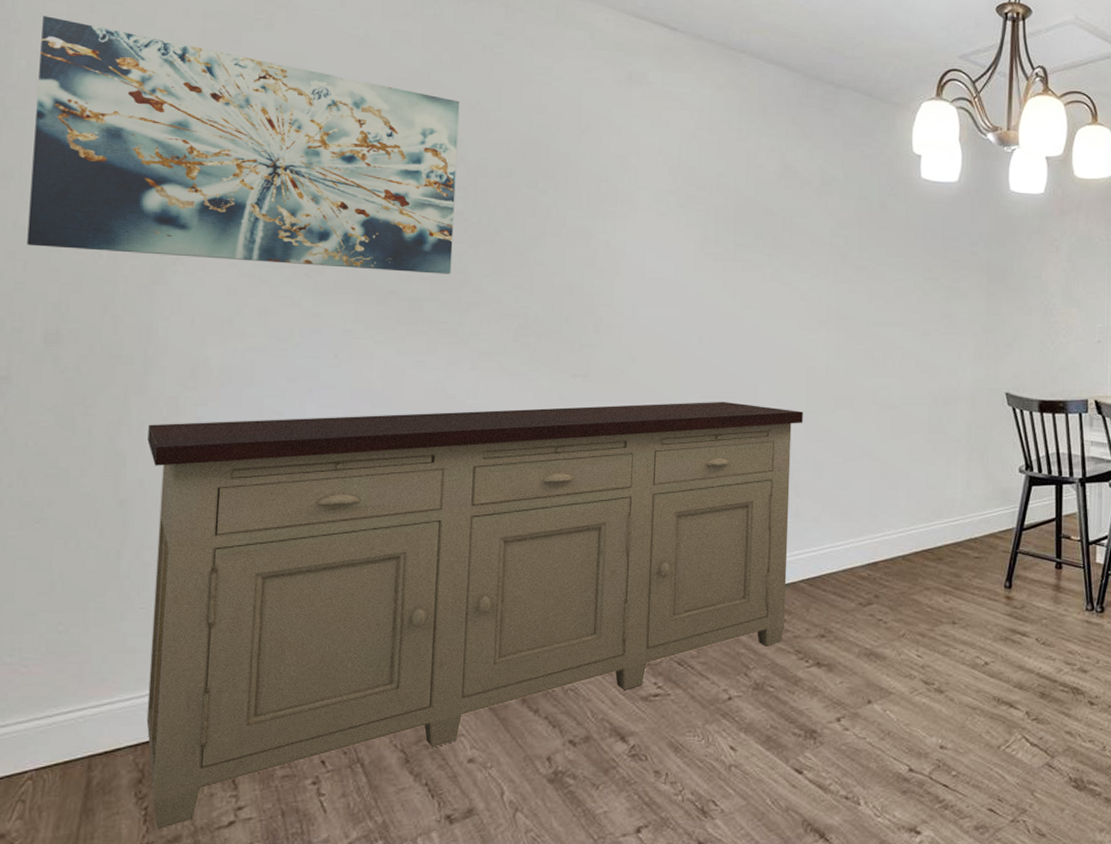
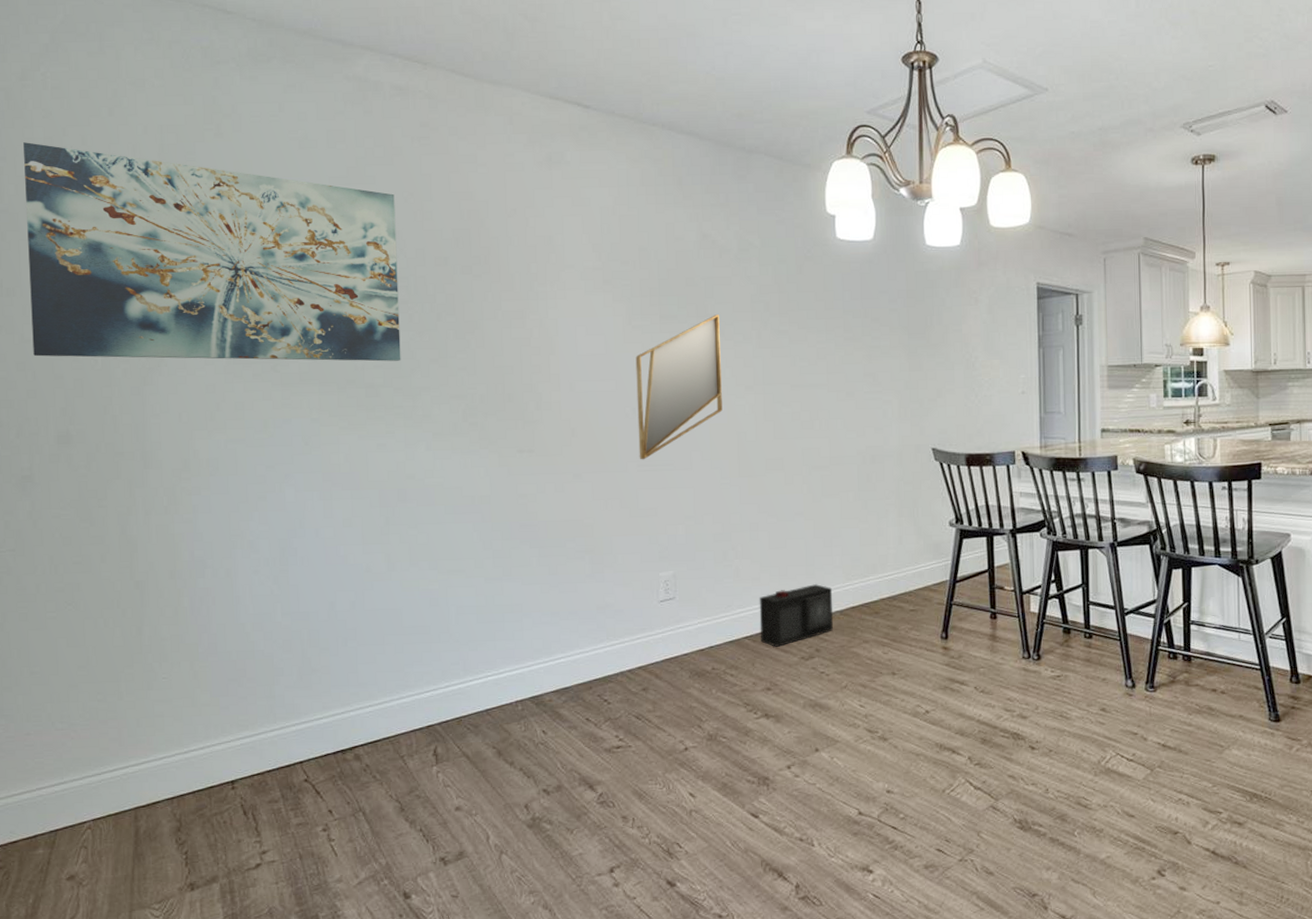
sideboard: present [146,401,803,830] -> none [153,469,737,872]
home mirror: none [702,246,796,391] -> present [635,314,722,460]
speaker: none [817,527,896,592] -> present [759,584,833,647]

